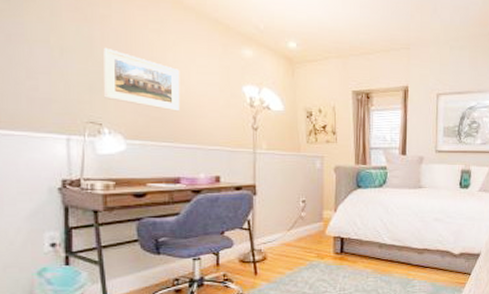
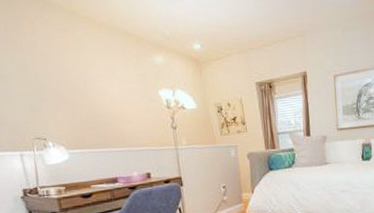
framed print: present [103,47,180,112] -> none [36,71,108,121]

